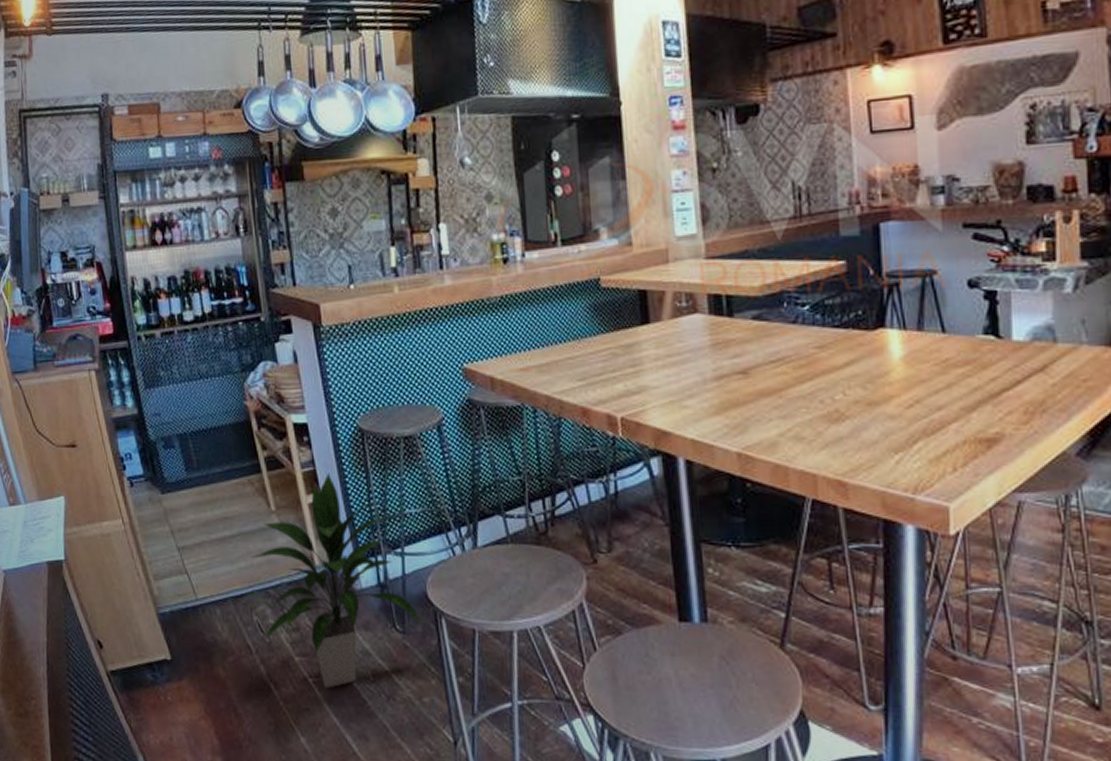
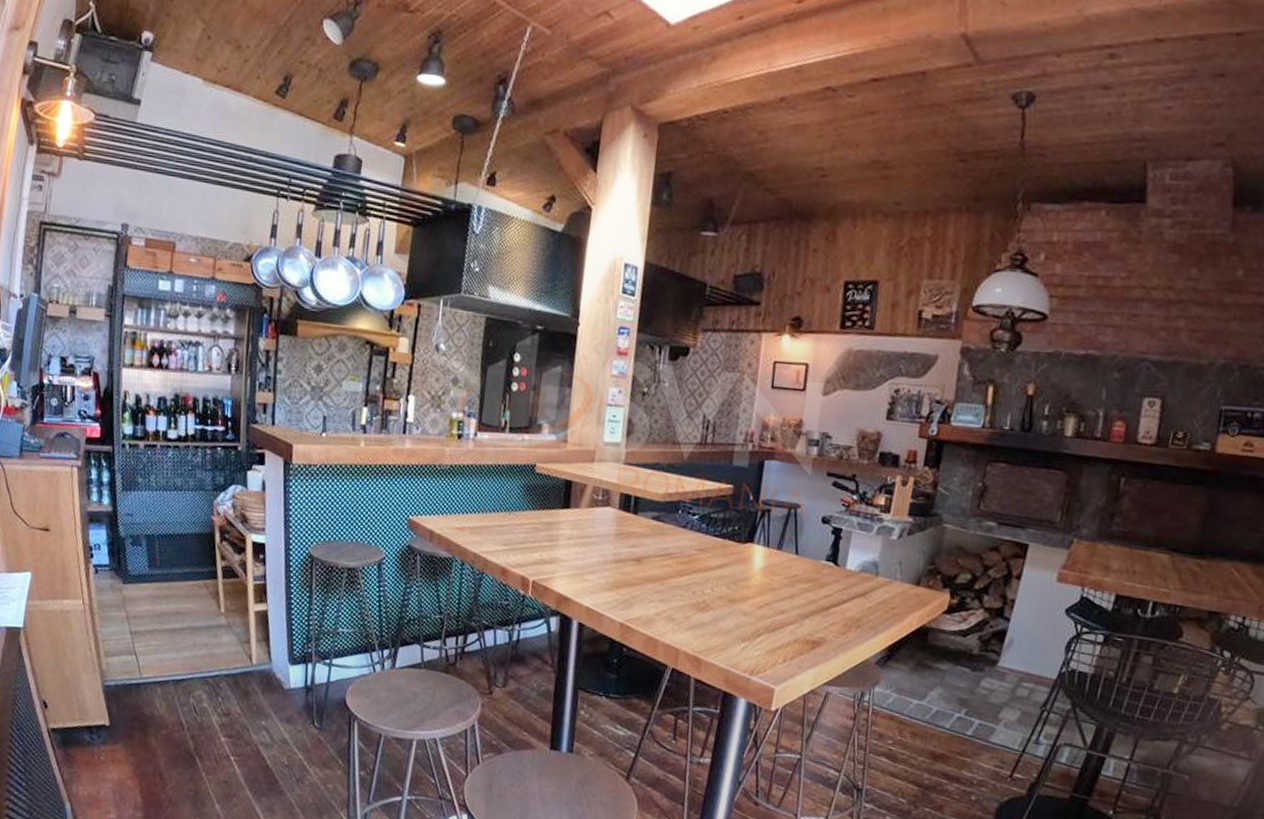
indoor plant: present [250,472,422,688] -> none [195,588,337,767]

